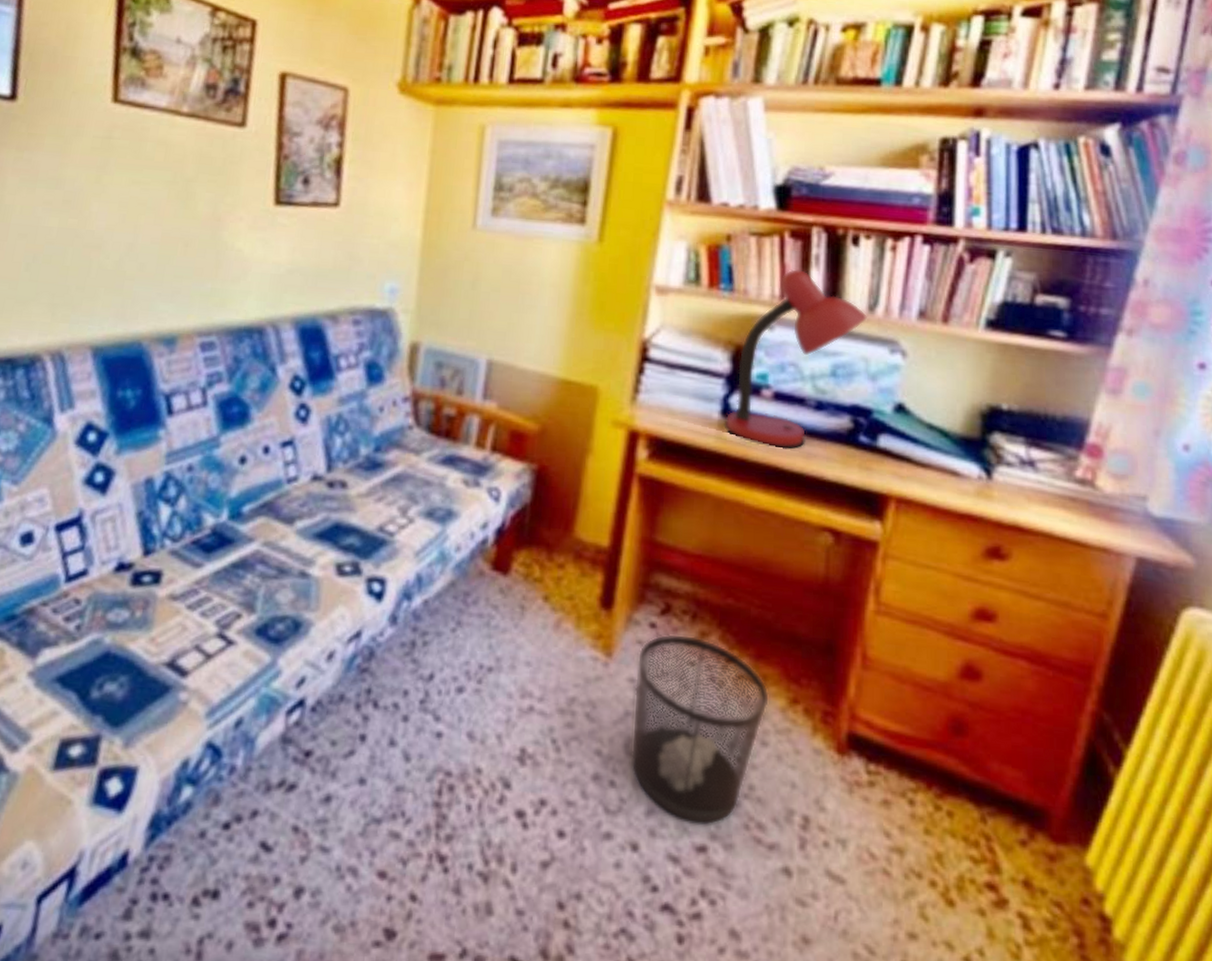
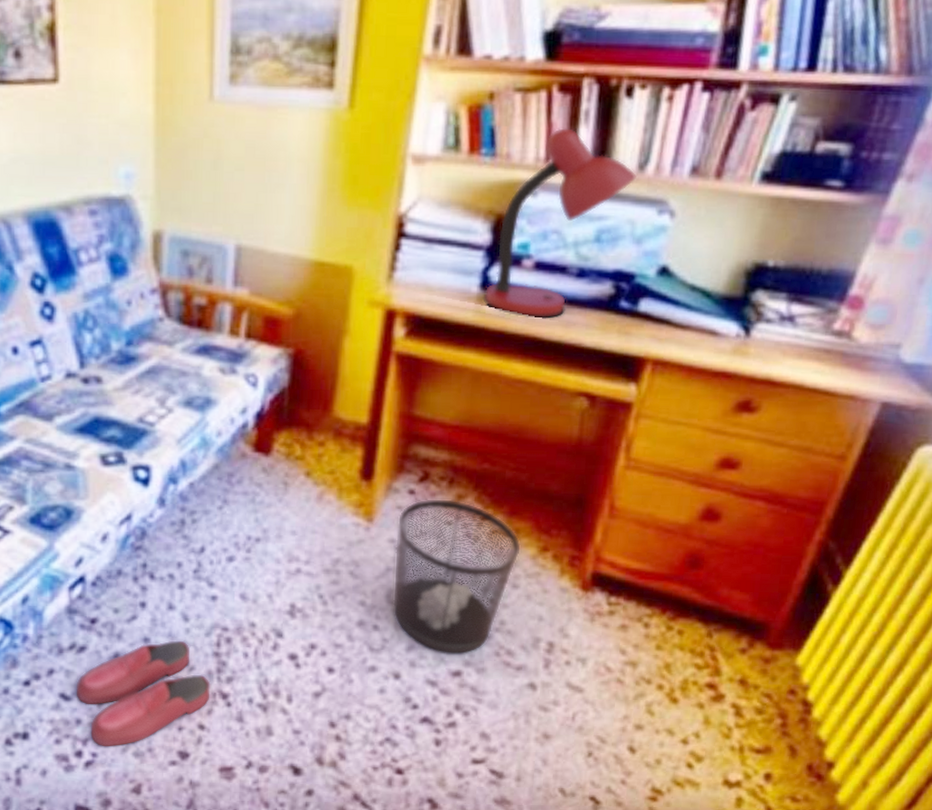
slippers: none [278,783,428,918] -> present [76,640,211,748]

